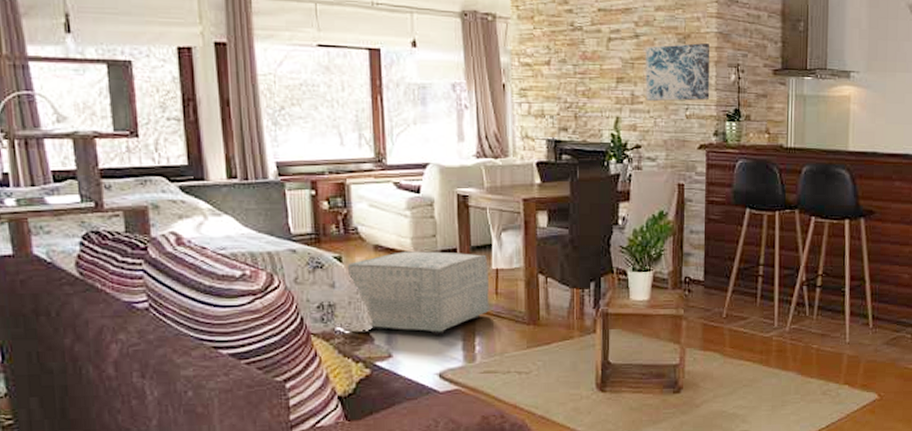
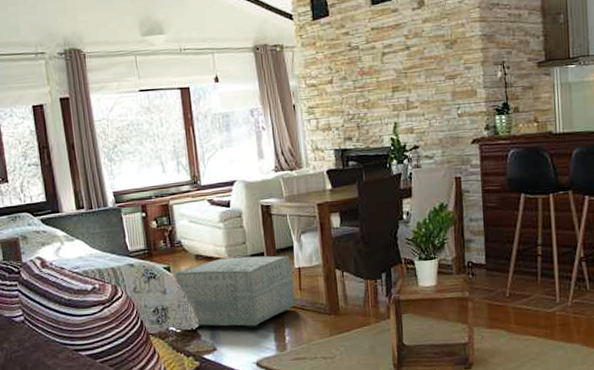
wall art: present [646,43,710,102] -> none [416,46,479,105]

